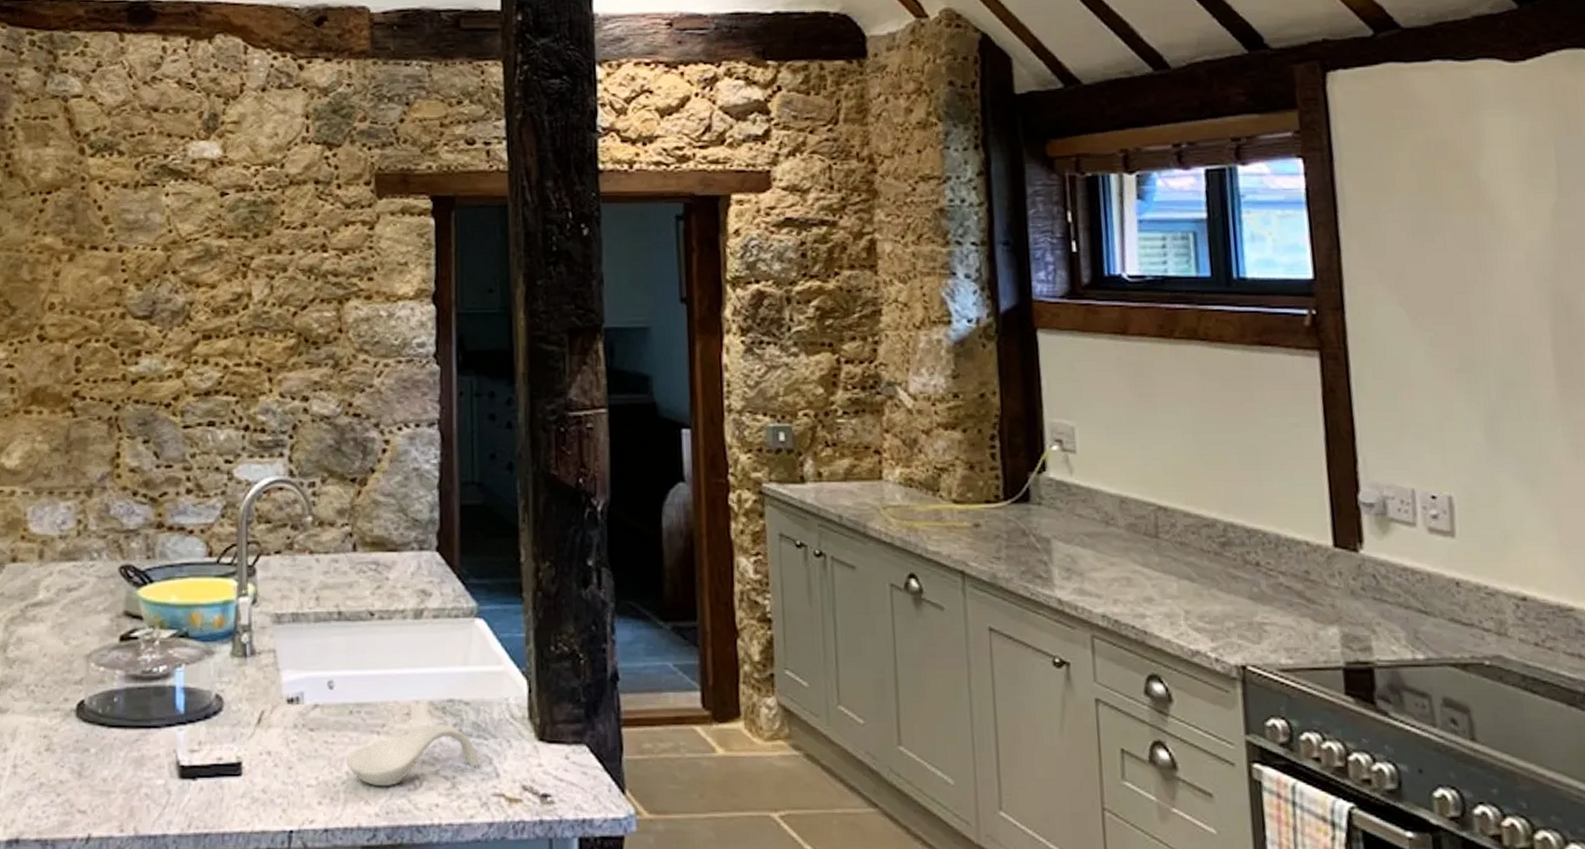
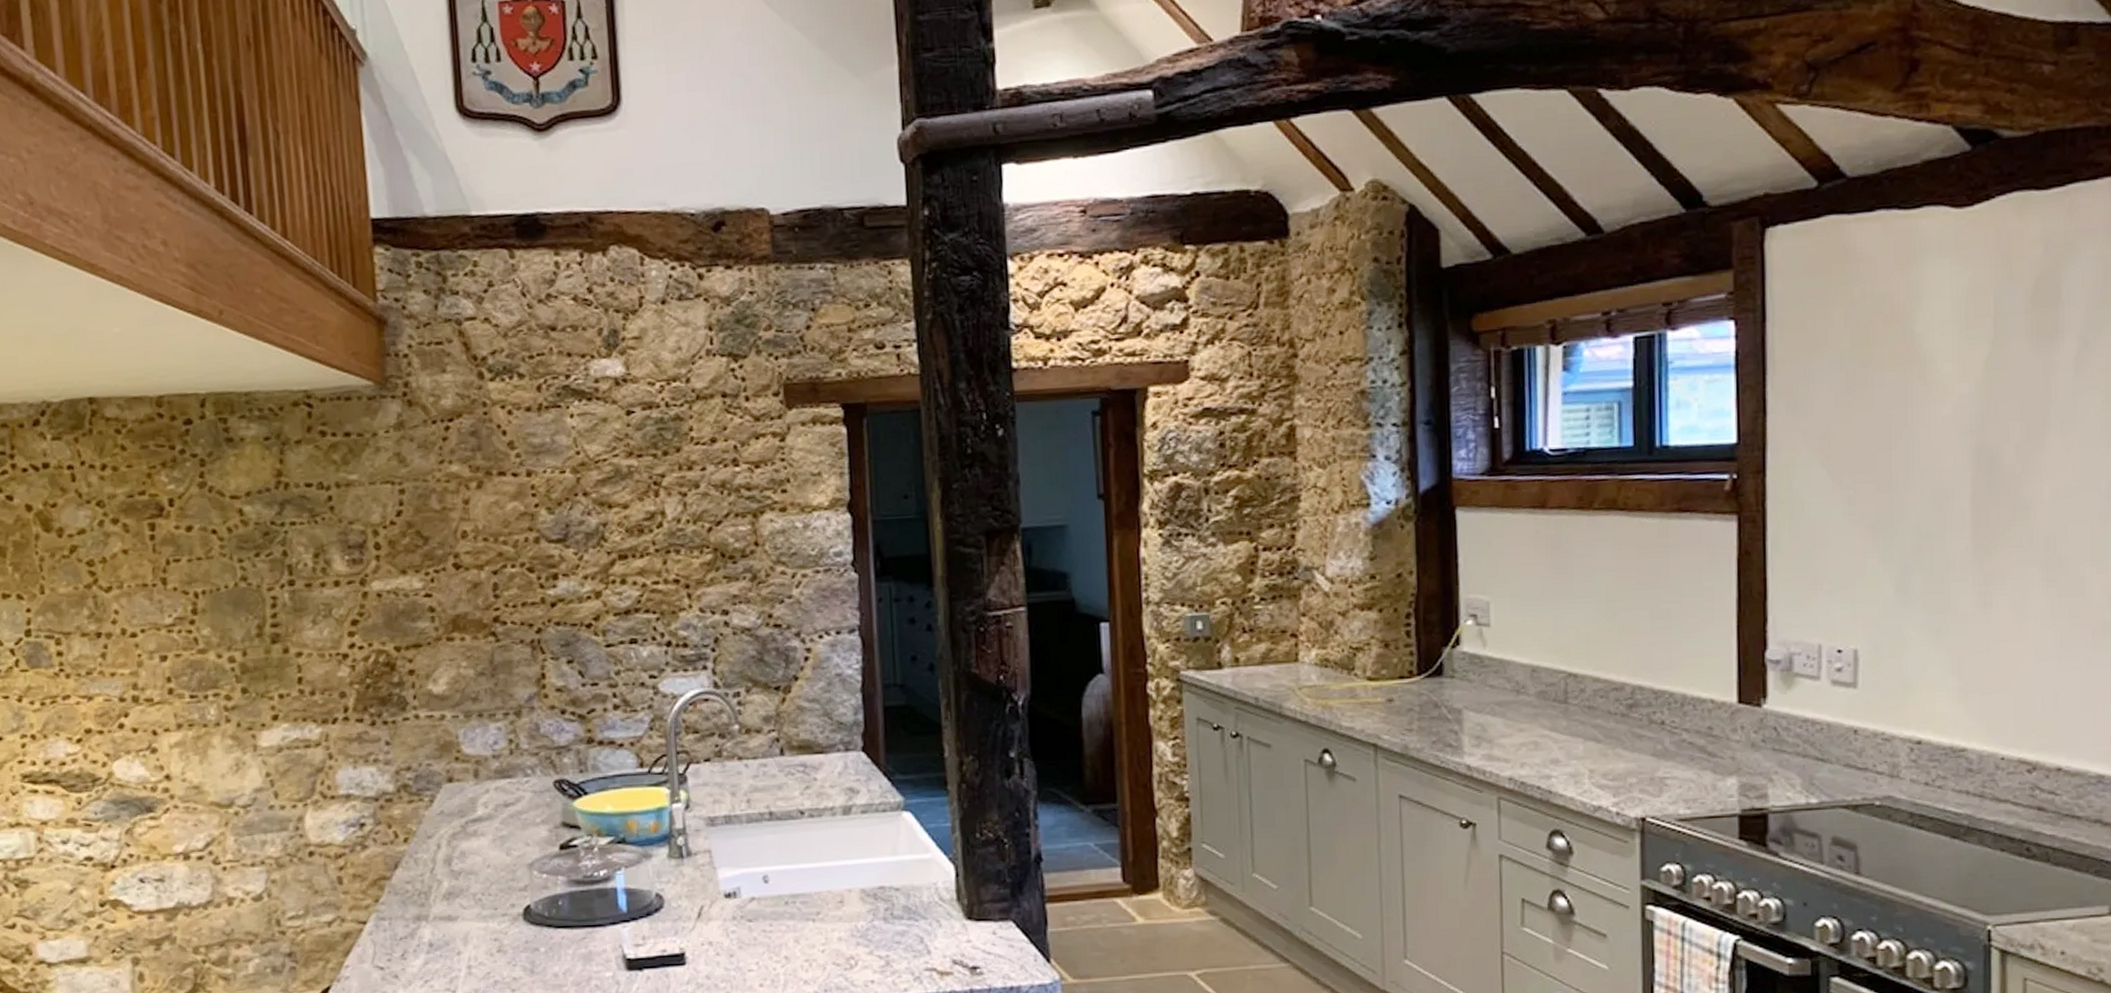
spoon rest: present [346,723,478,787] -> none [784,908,910,968]

